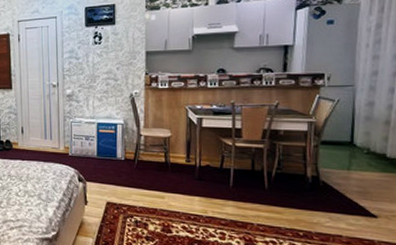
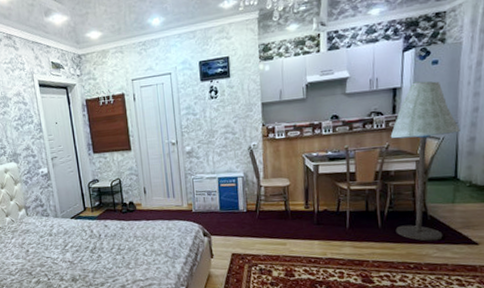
floor lamp: none [280,40,357,209] -> present [390,81,460,241]

